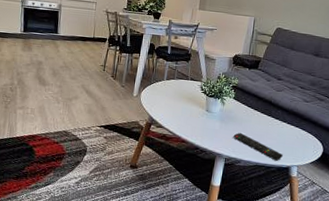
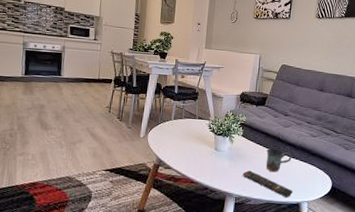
mug: none [256,112,283,136] -> present [265,148,292,173]

